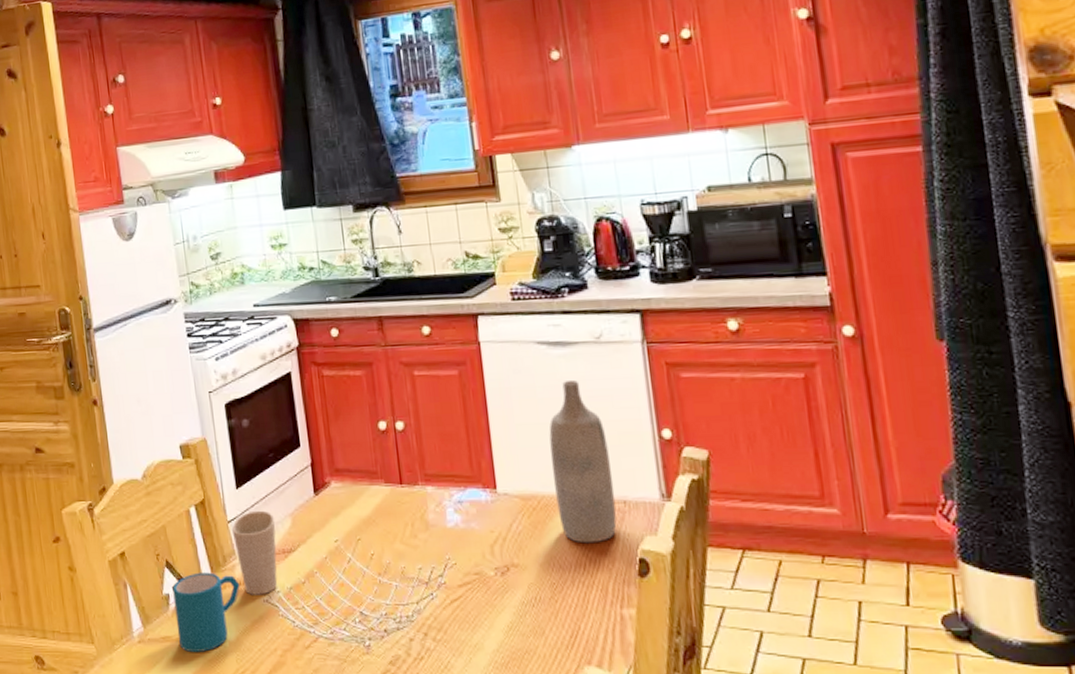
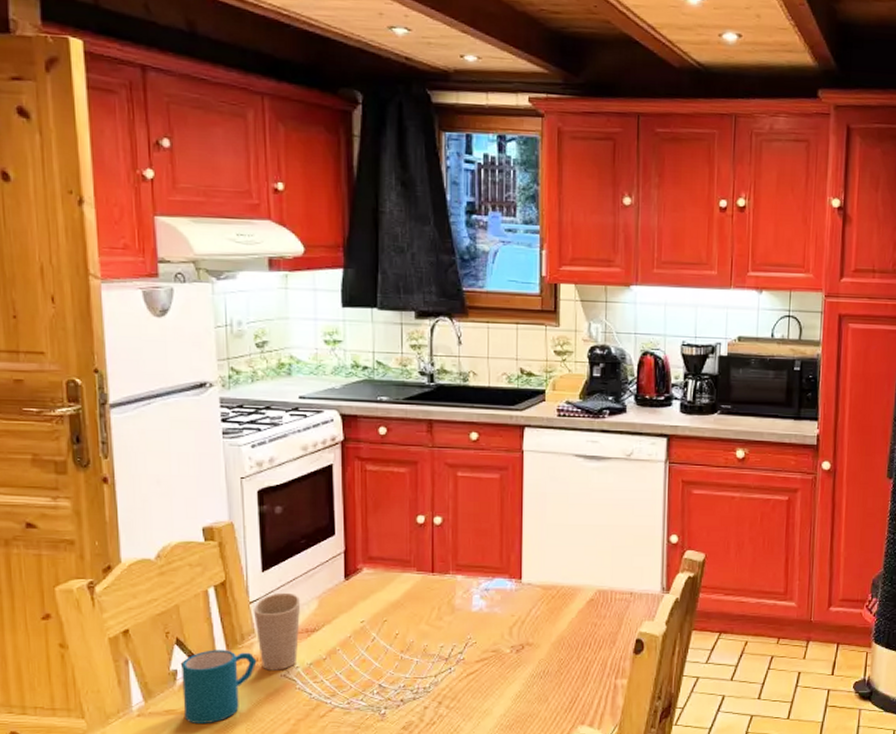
bottle: present [549,381,617,544] -> none [573,490,625,627]

